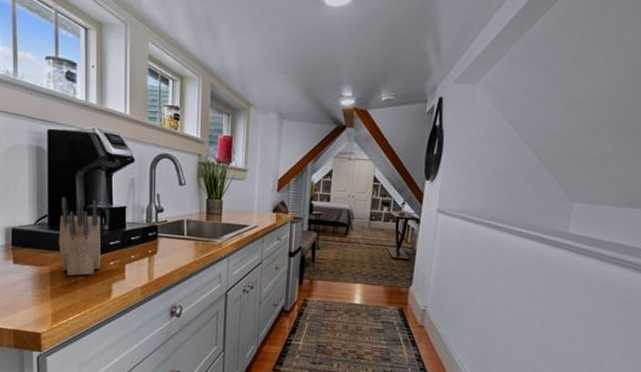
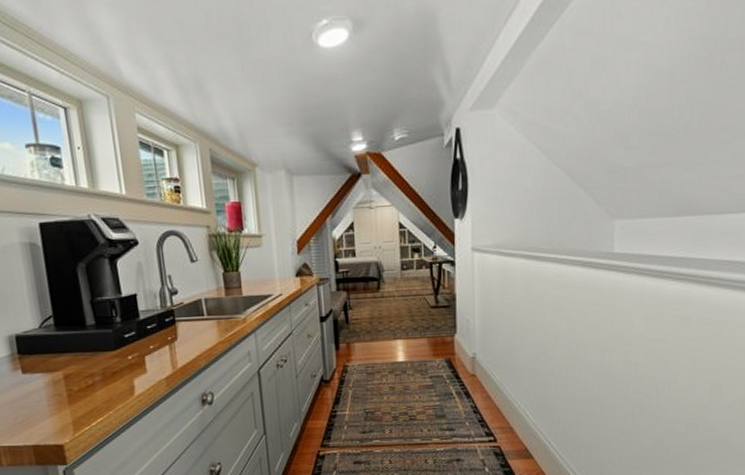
knife block: present [58,197,101,276] -> none [64,292,118,378]

